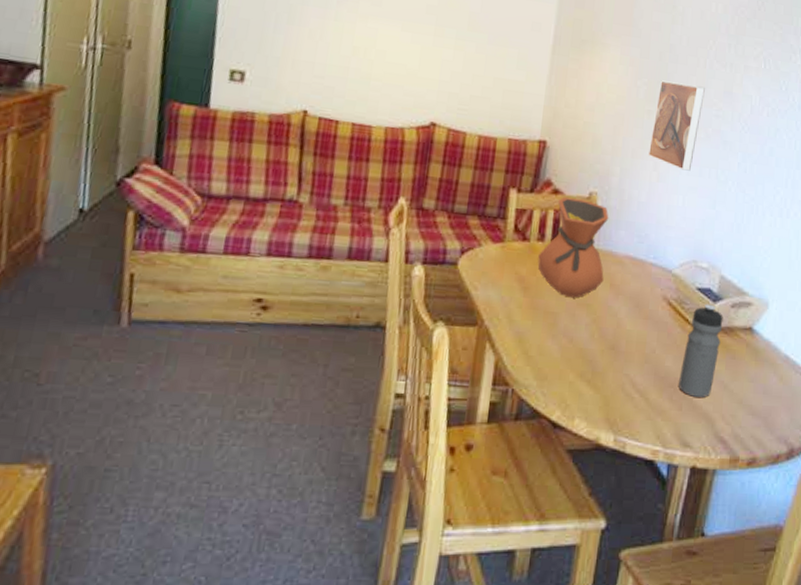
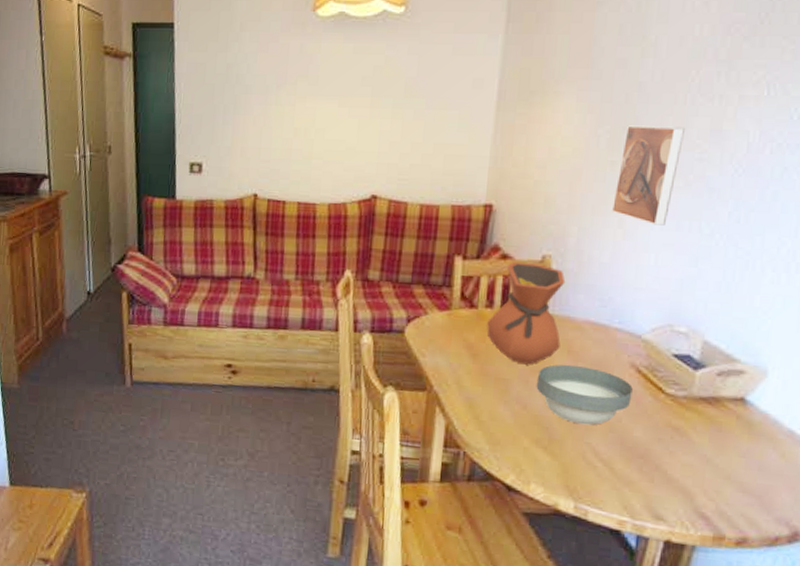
bowl: none [581,297,665,357] -> present [536,364,633,426]
water bottle: present [679,303,723,398] -> none [650,371,707,471]

